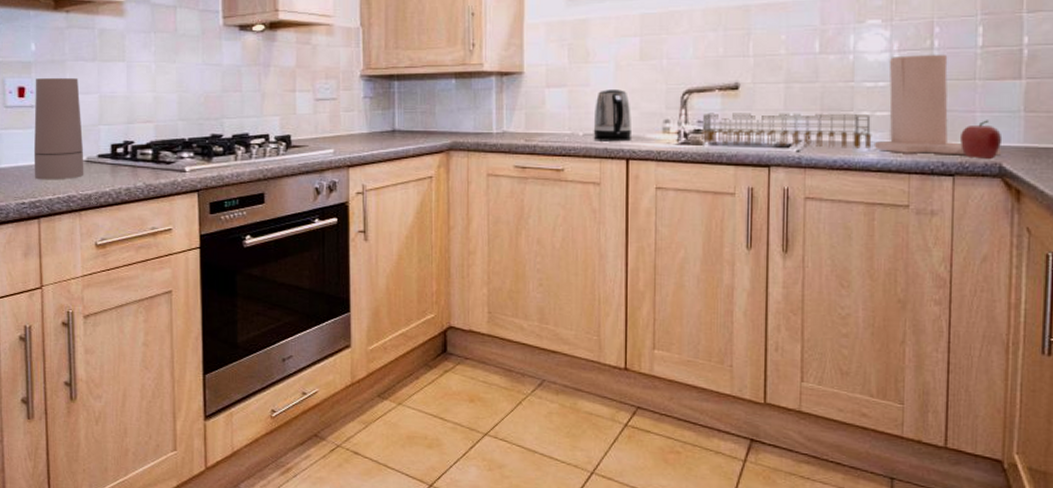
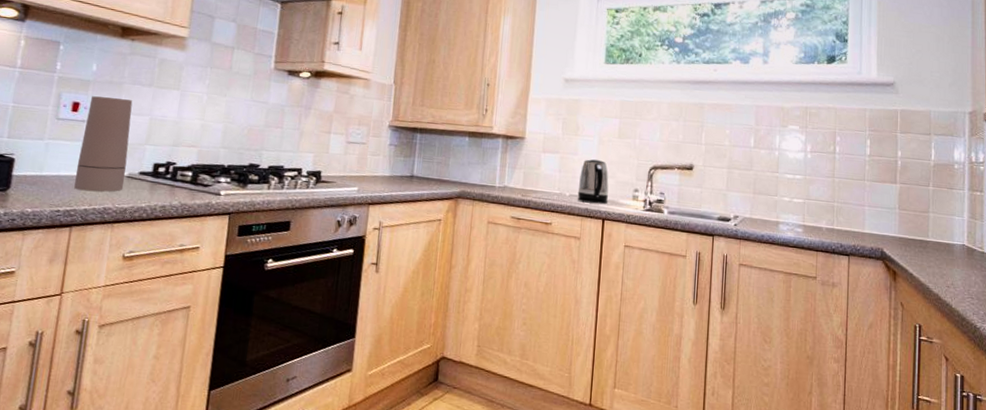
dish rack: present [701,113,872,150] -> none [662,186,791,229]
paper towel: present [874,55,1001,156] -> none [791,156,882,243]
fruit: present [960,120,1003,160] -> none [854,213,884,246]

